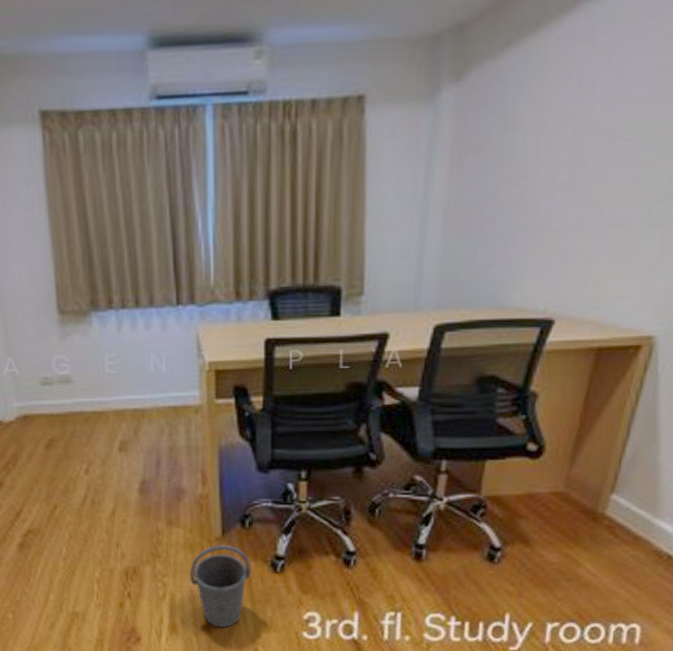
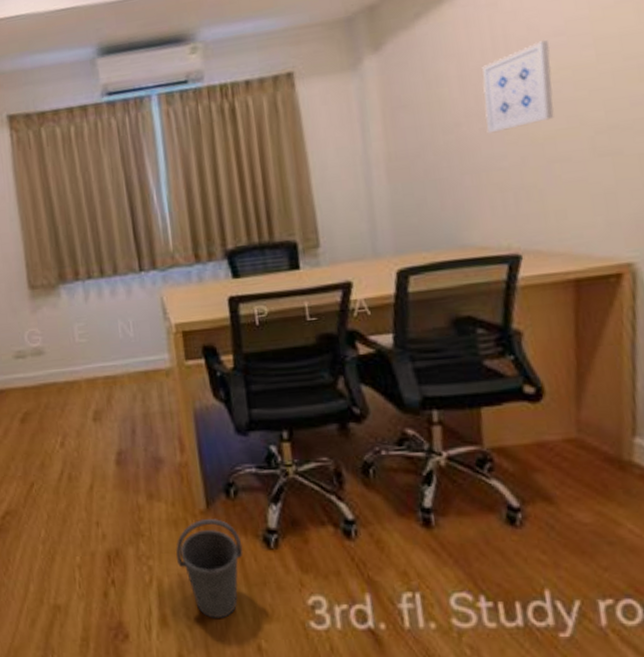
wall art: none [551,89,635,190] -> present [482,39,554,134]

